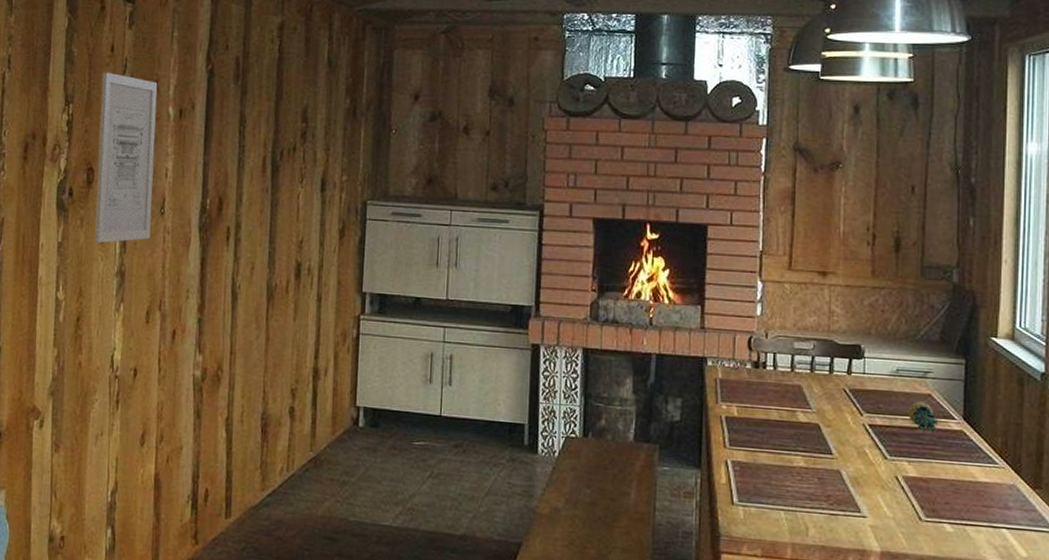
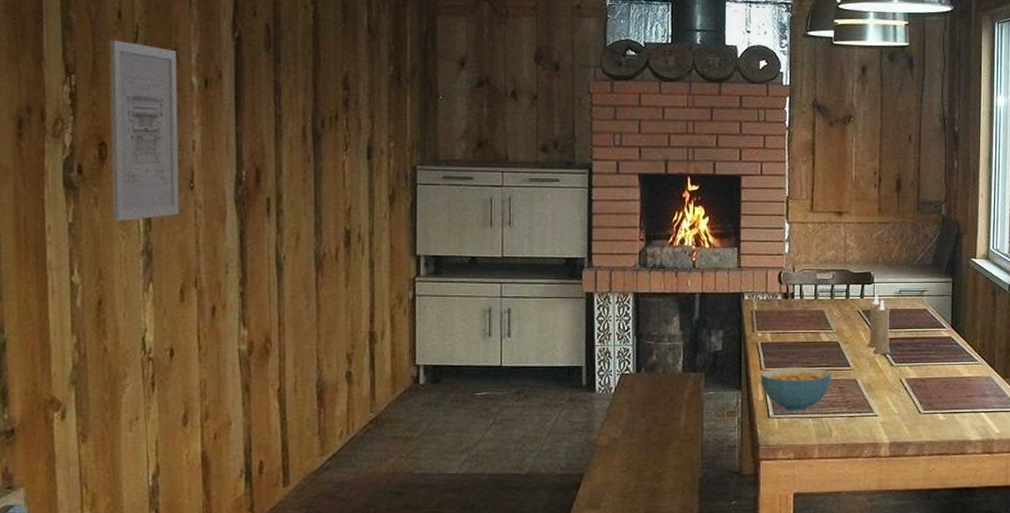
cereal bowl: none [723,447,810,501] -> present [760,366,832,411]
candle: none [855,372,885,444] -> present [867,294,891,354]
fruit: present [908,401,940,433] -> none [909,316,934,341]

